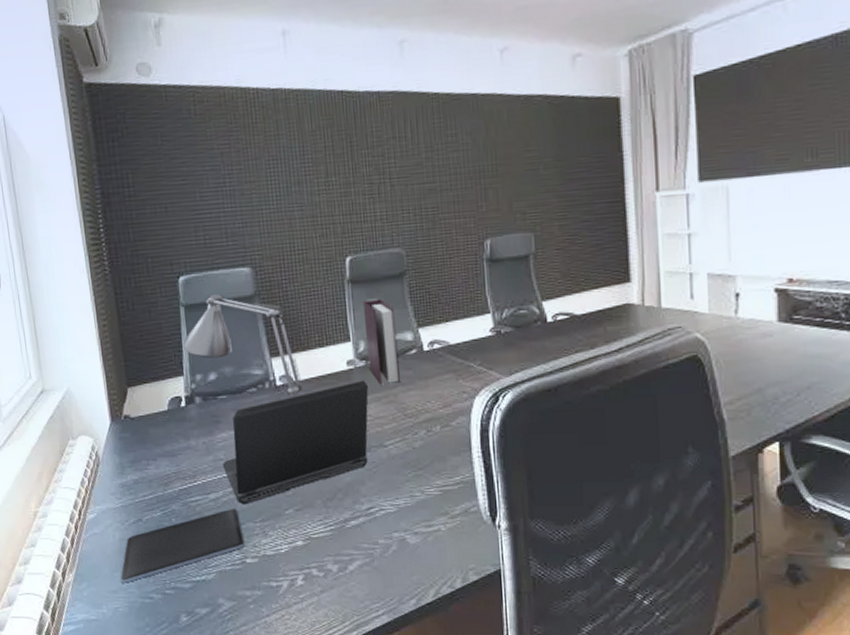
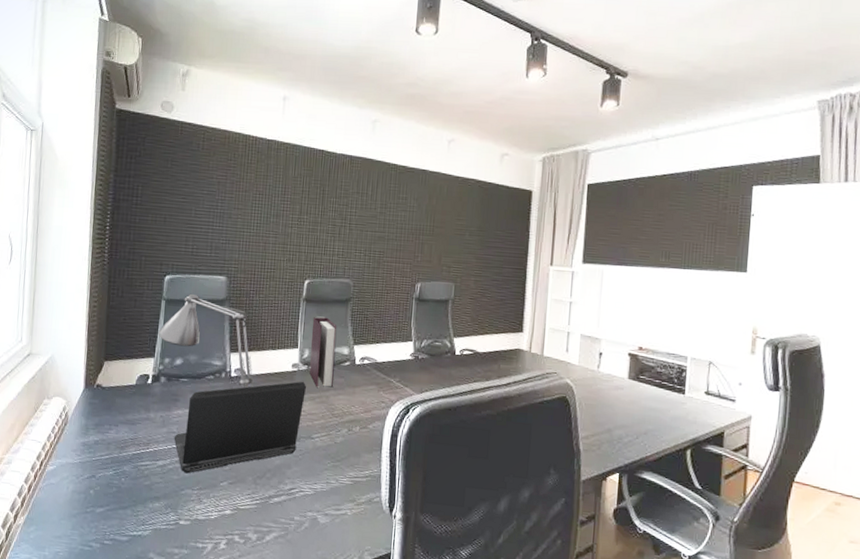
tablet: present [120,508,245,583] -> none [66,475,181,531]

